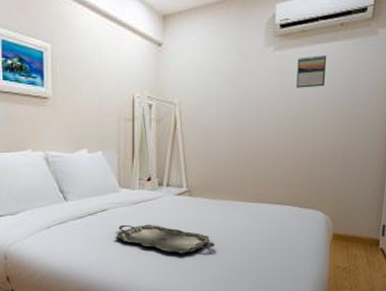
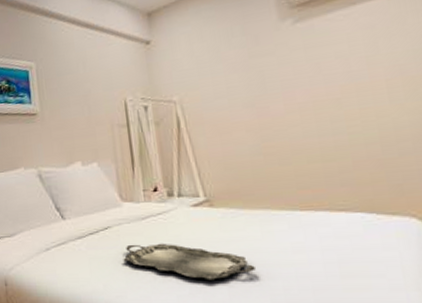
calendar: present [296,54,326,88] -> none [329,14,378,61]

